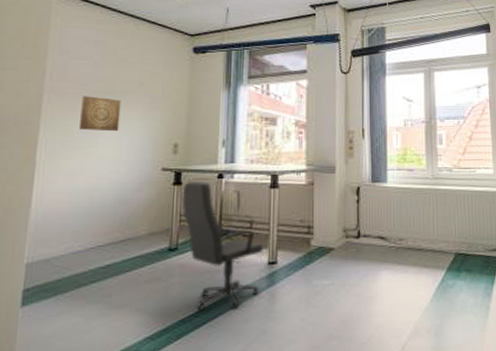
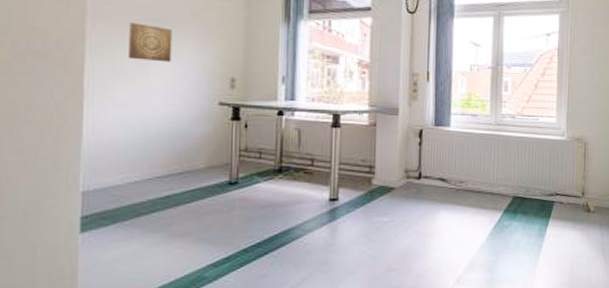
office chair: present [182,181,263,311] -> none [241,116,325,242]

